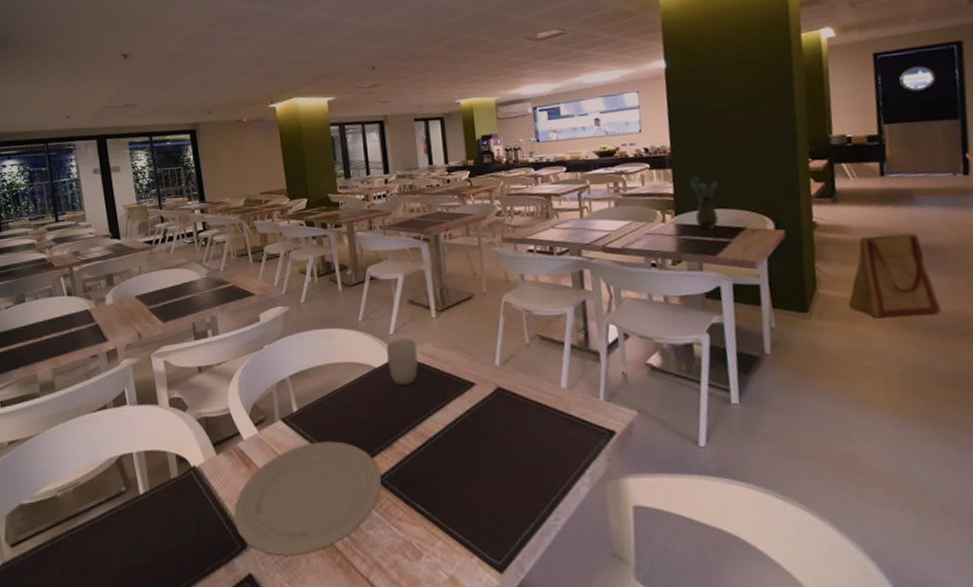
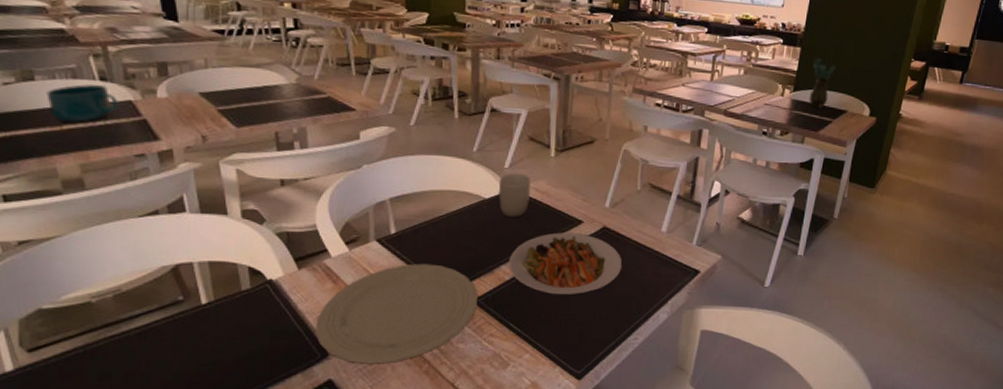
cup: none [32,300,79,334] -> present [46,84,119,122]
salad: none [406,397,526,468] -> present [508,232,623,294]
shopping bag: present [849,233,942,319] -> none [905,132,970,200]

